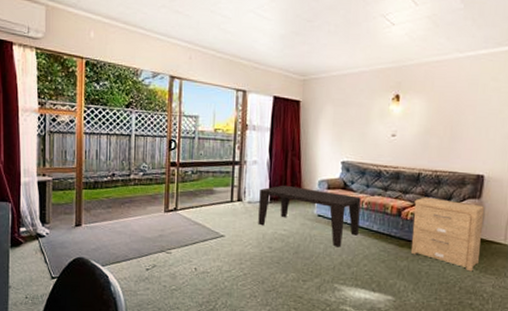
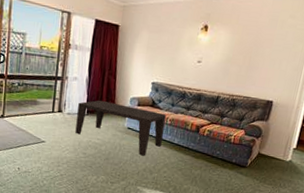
side table: present [411,197,485,272] -> none [205,117,271,181]

